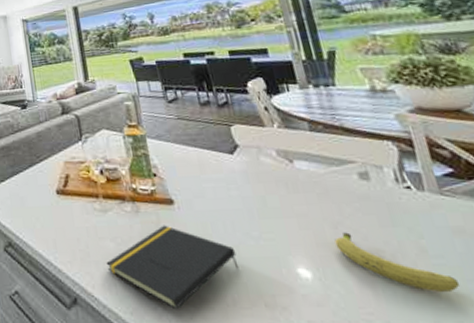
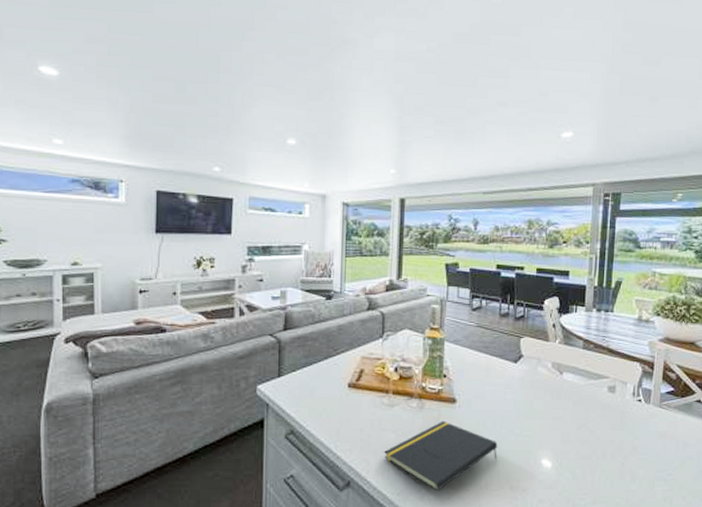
fruit: present [334,232,461,292] -> none [575,433,651,478]

